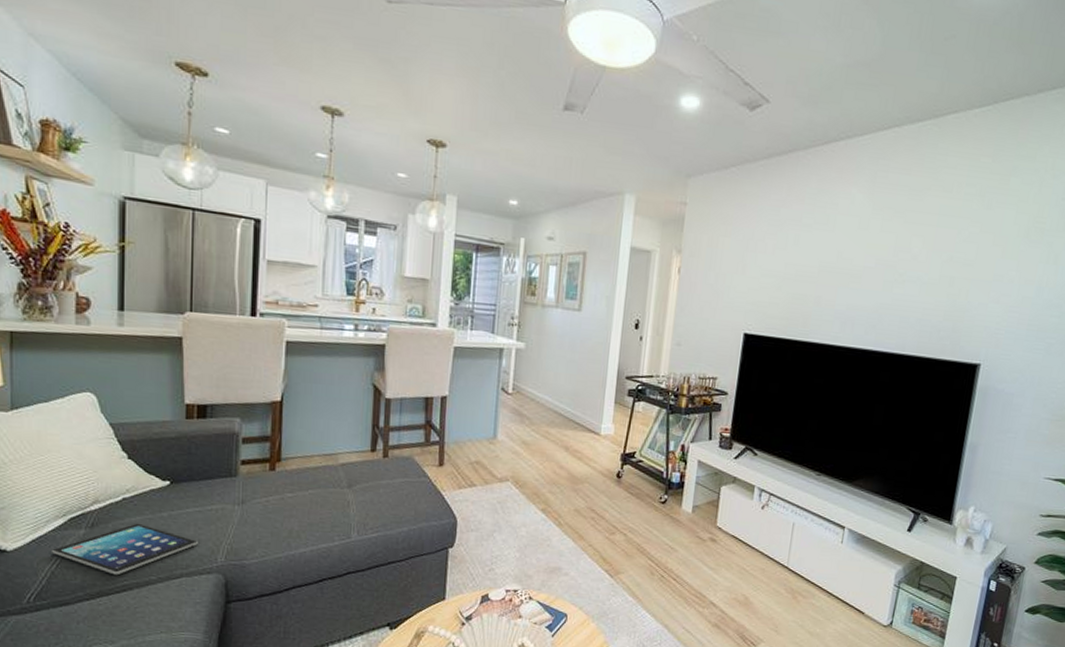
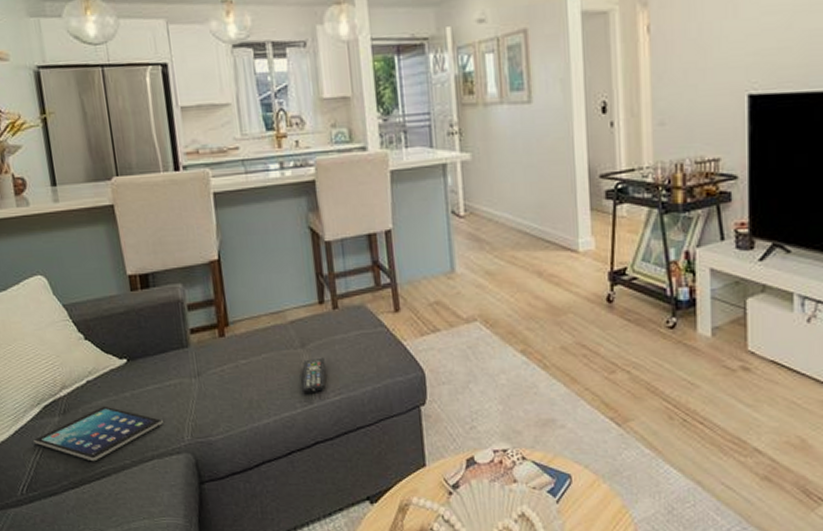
remote control: none [343,498,368,529] -> present [302,357,326,393]

